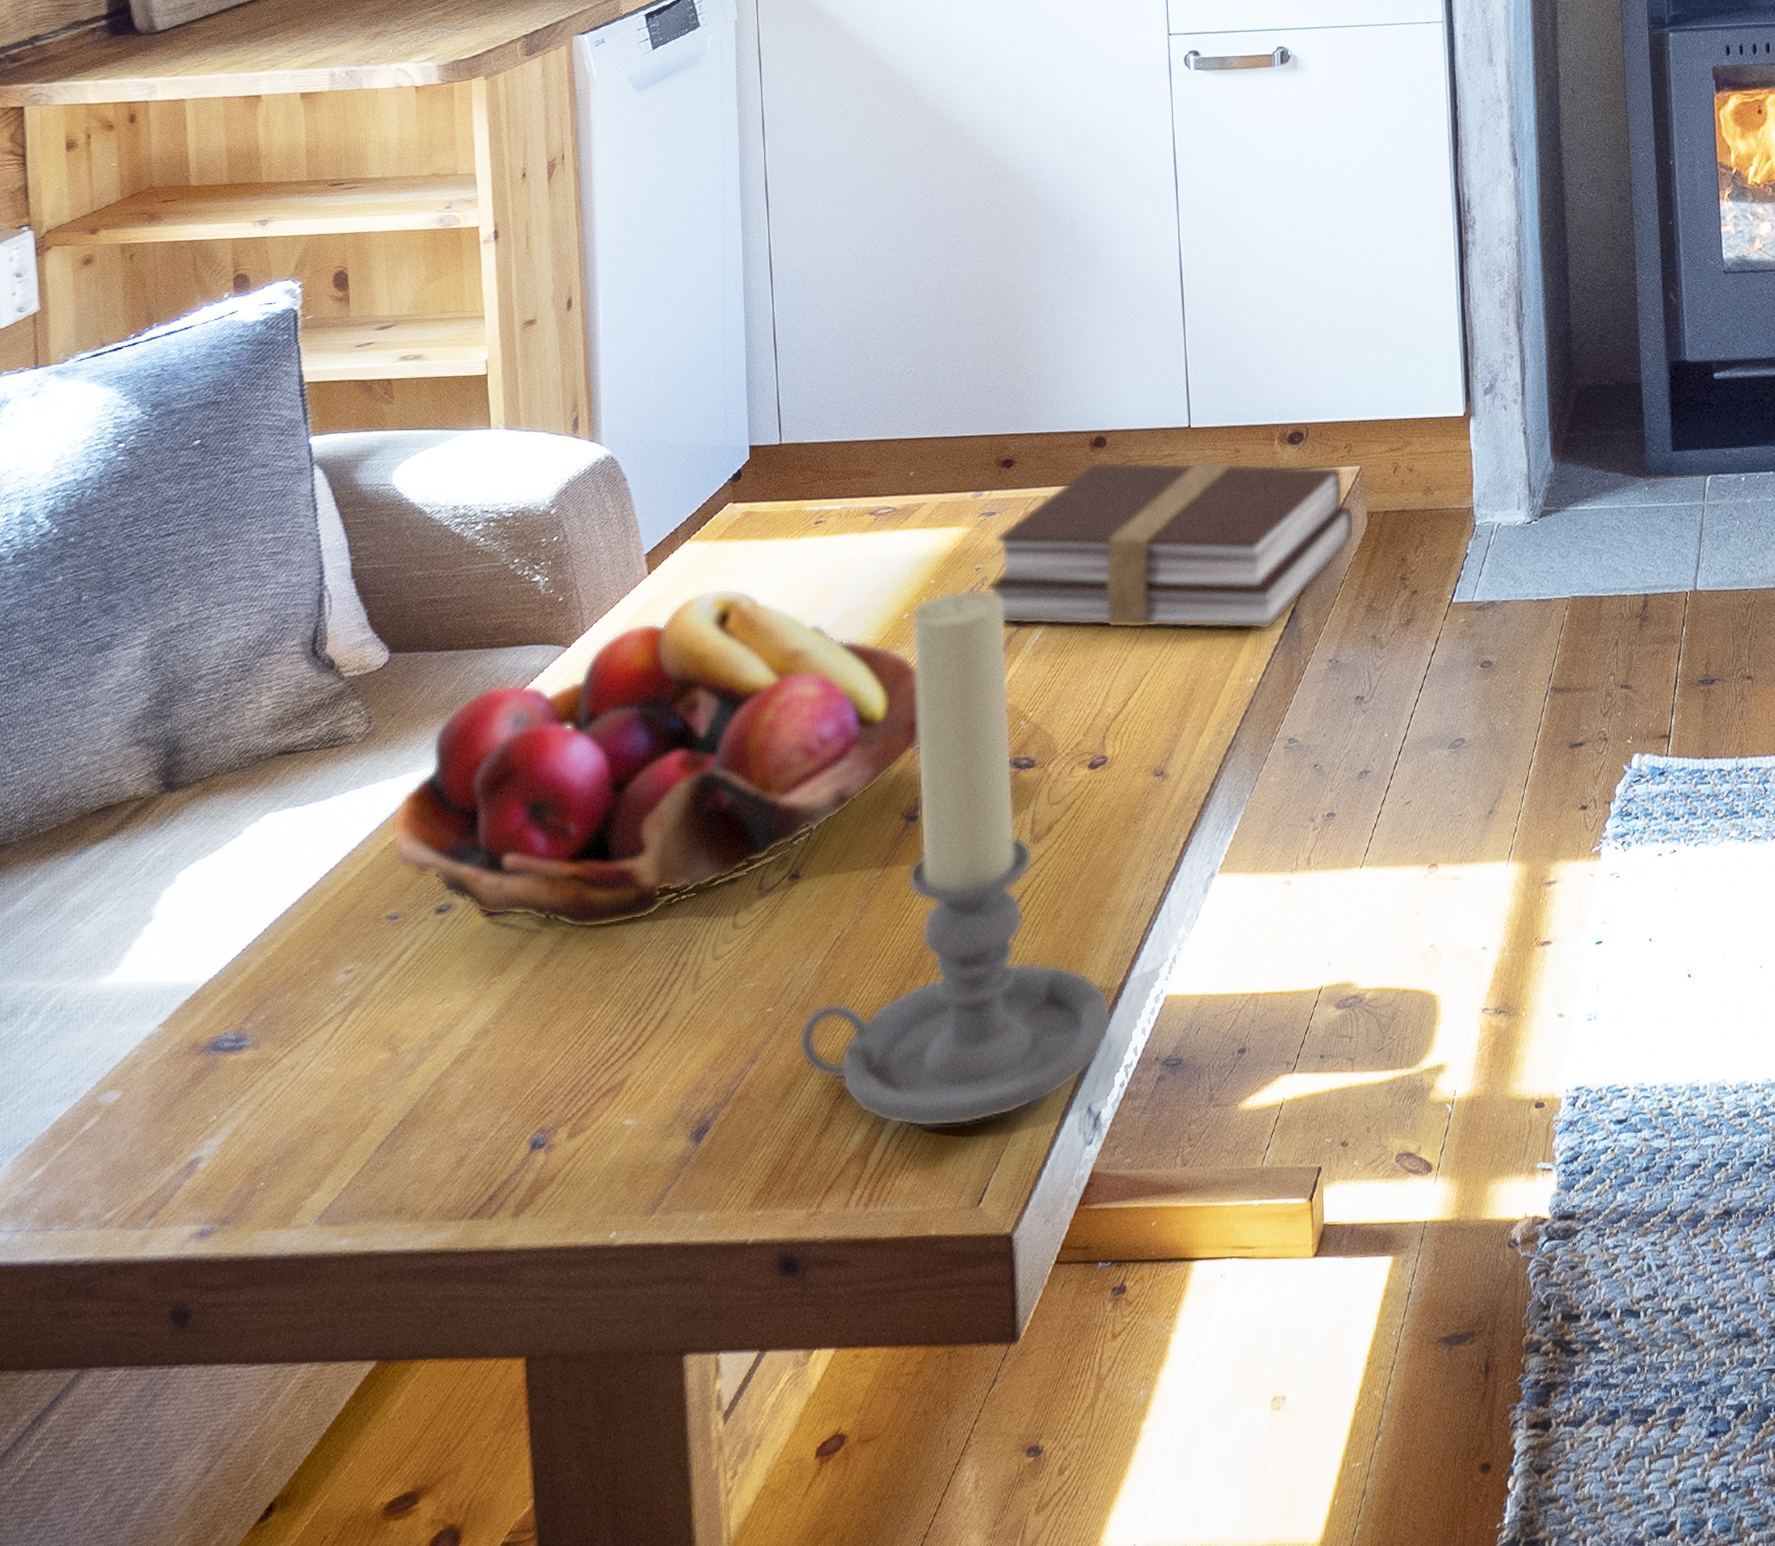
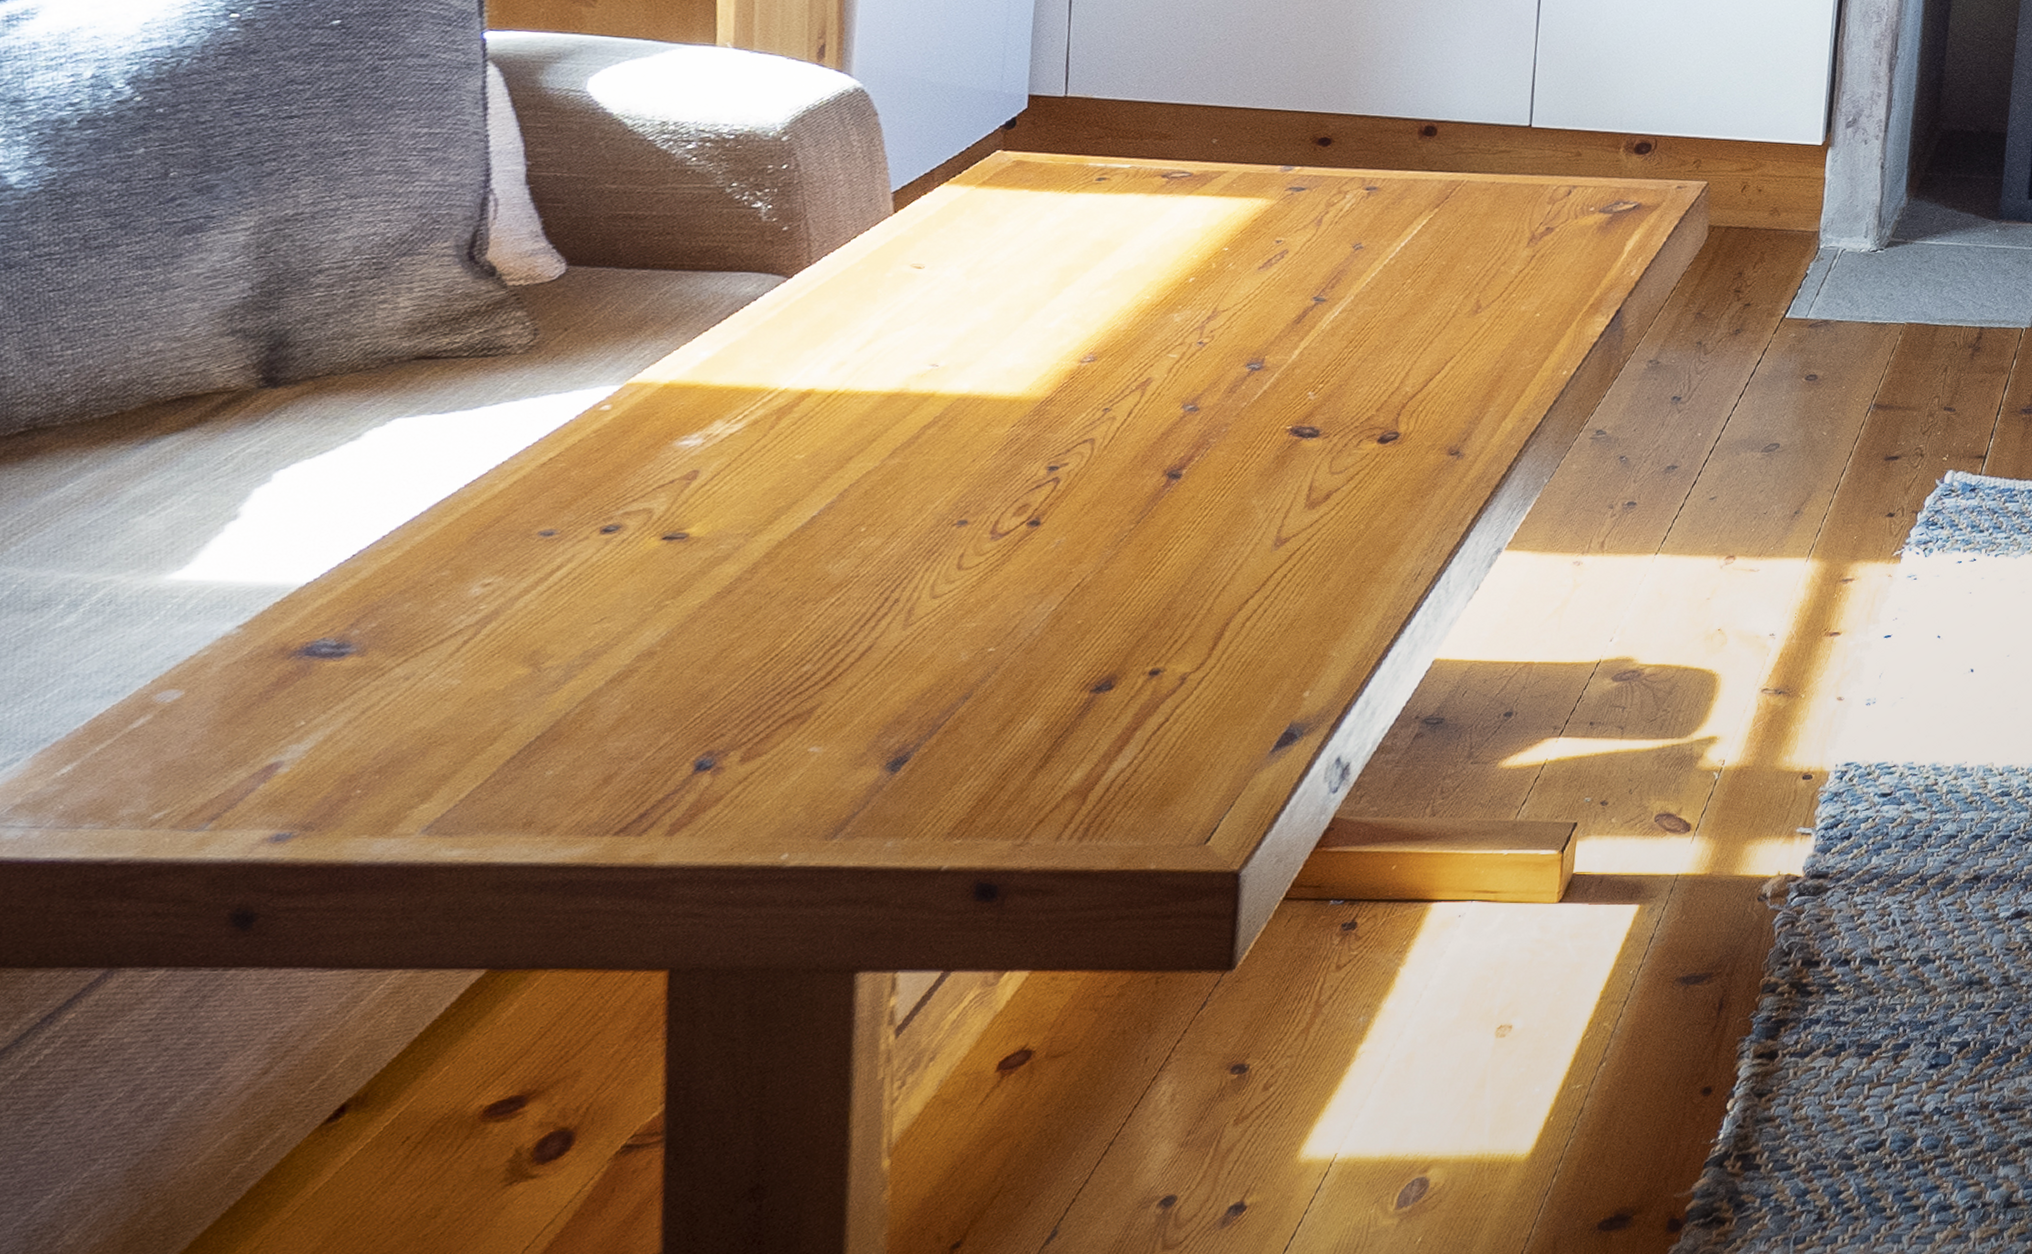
fruit basket: present [392,588,919,929] -> none [553,234,1198,560]
candle holder: present [799,588,1113,1128] -> none [1021,259,1375,769]
book: present [985,461,1355,630] -> none [1284,149,1695,327]

